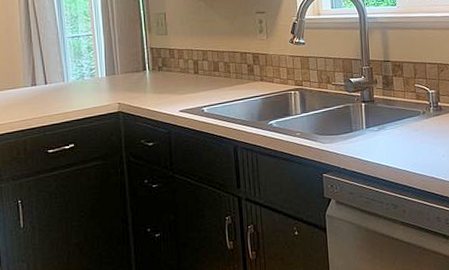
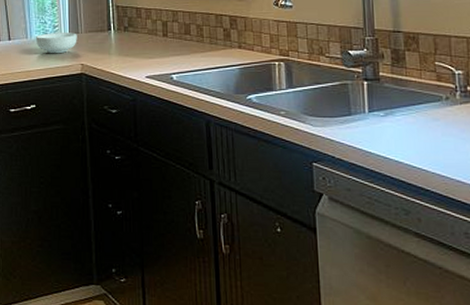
cereal bowl: none [73,74,114,95] -> present [36,32,77,54]

